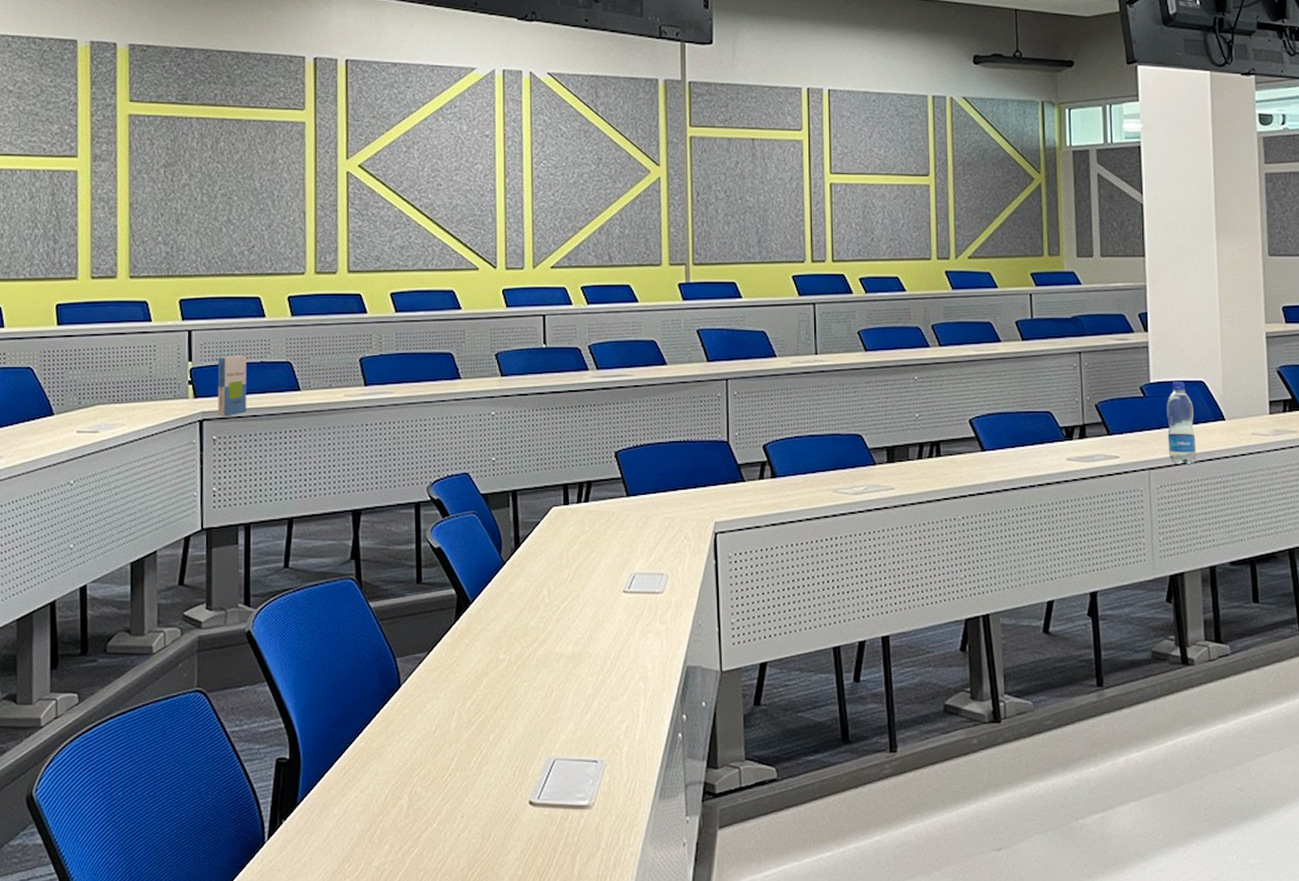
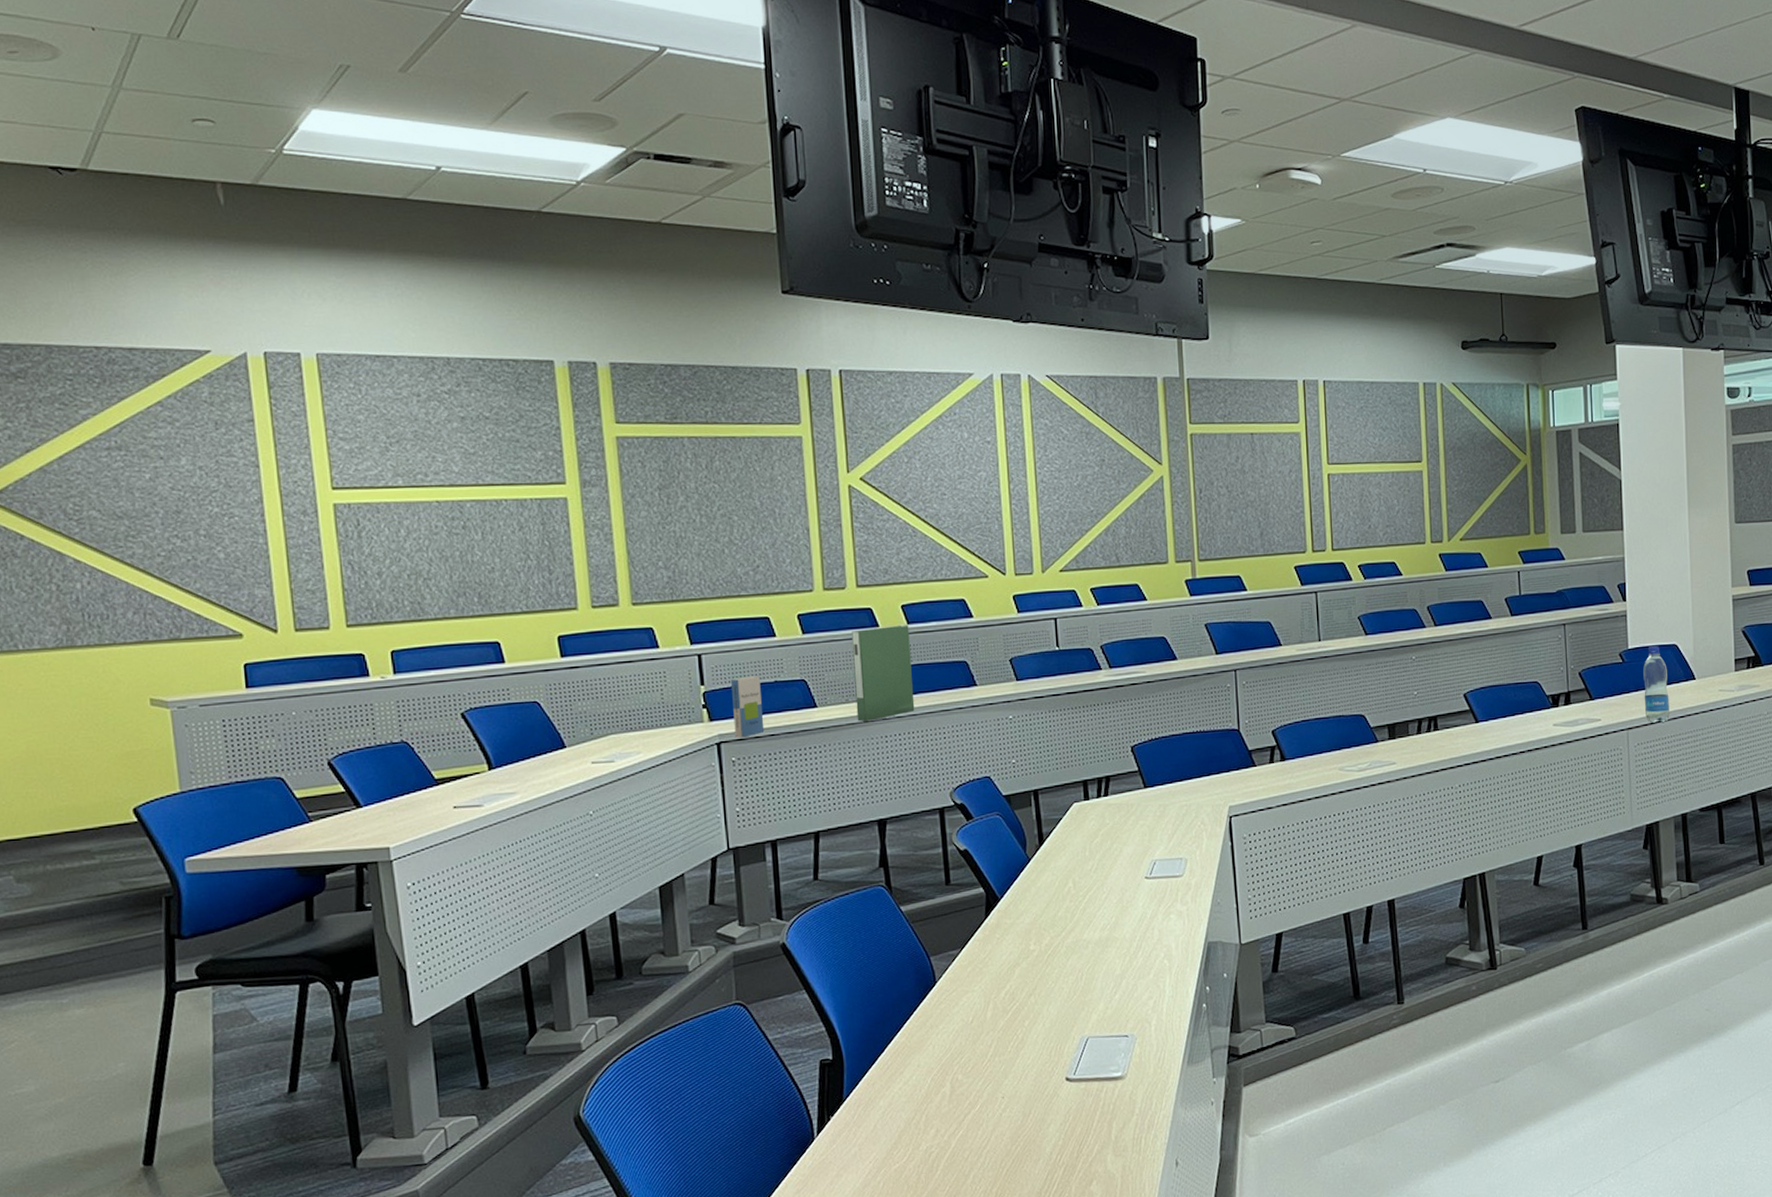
binder: none [339,314,397,408] -> present [852,625,915,721]

